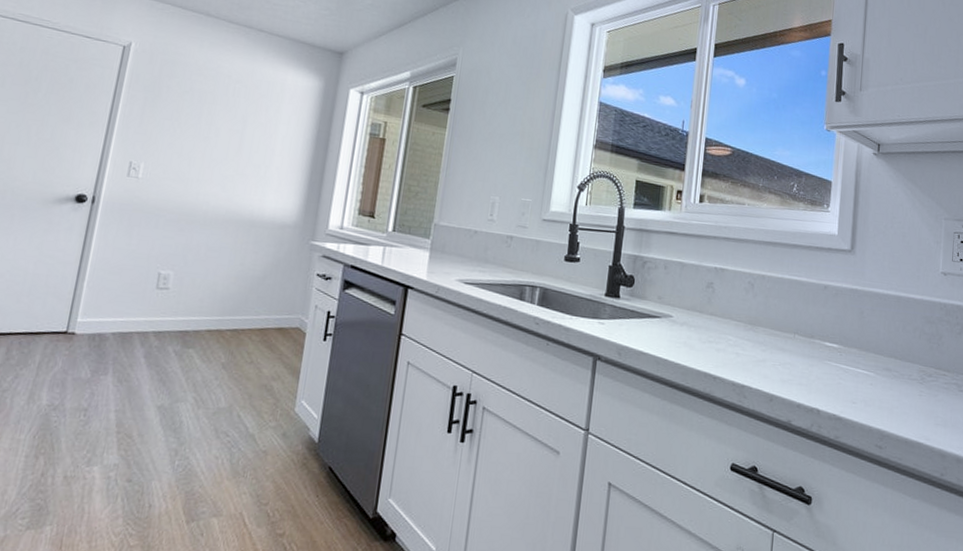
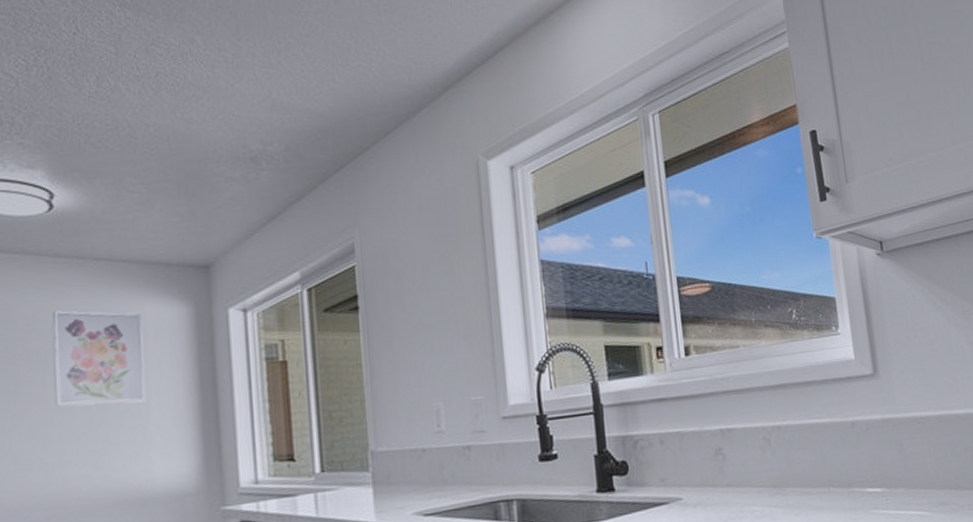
wall art: none [204,63,284,147] -> present [52,310,146,406]

